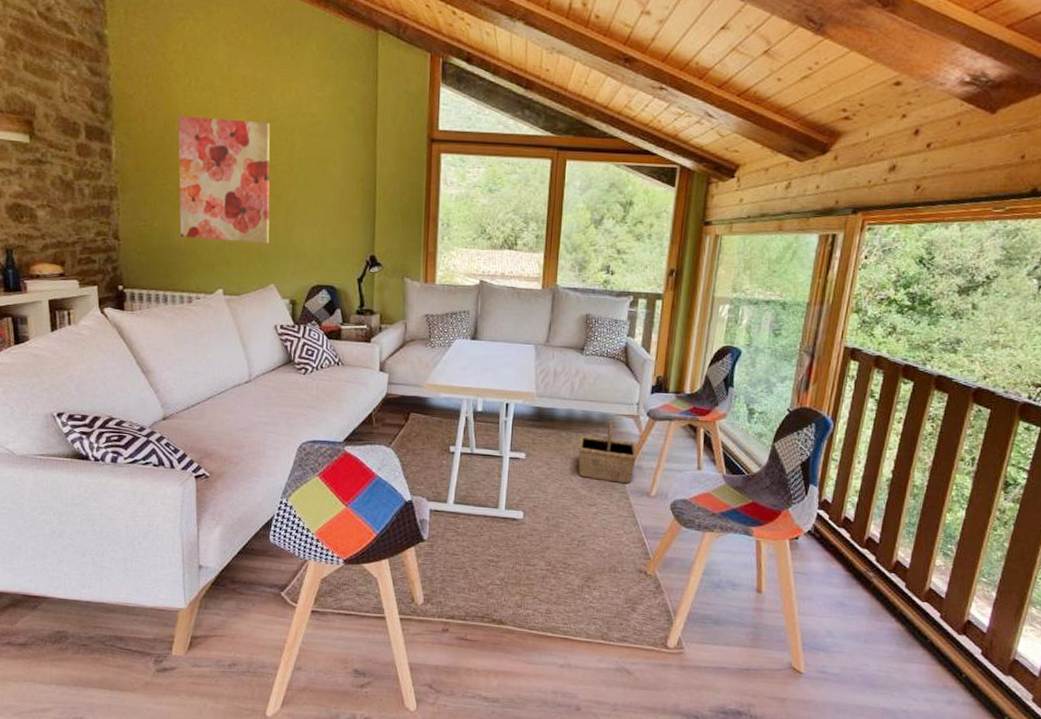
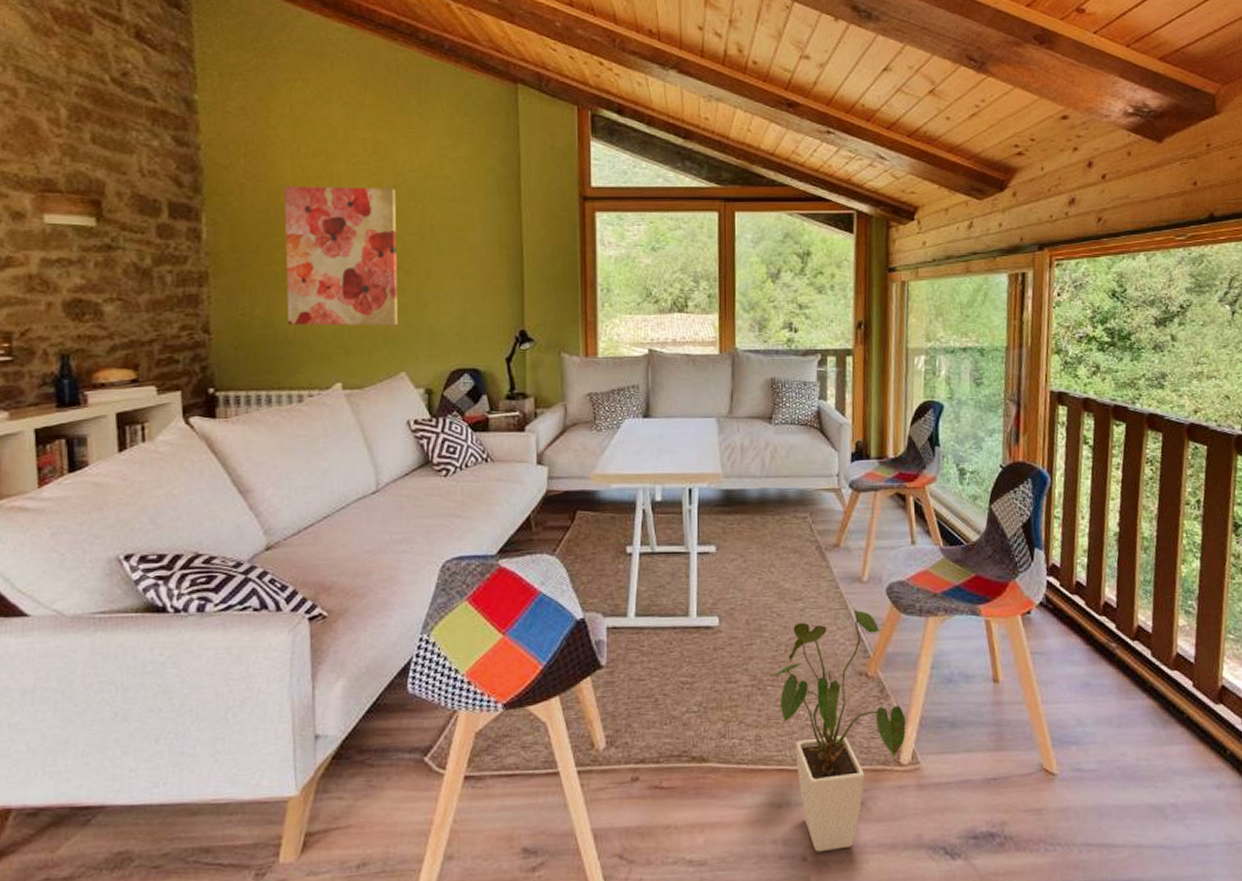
house plant: none [564,517,676,706] -> present [771,608,906,853]
basket: present [578,421,638,483] -> none [776,498,844,570]

